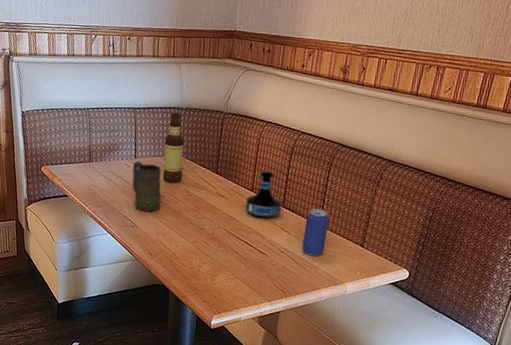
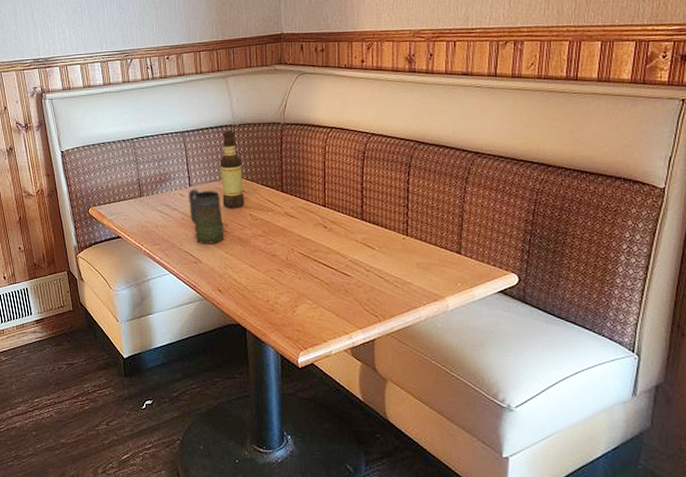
tequila bottle: present [245,170,282,219] -> none [318,181,361,236]
beverage can: present [302,208,330,257] -> none [389,216,417,271]

